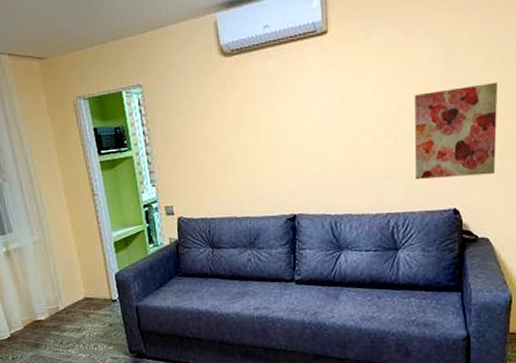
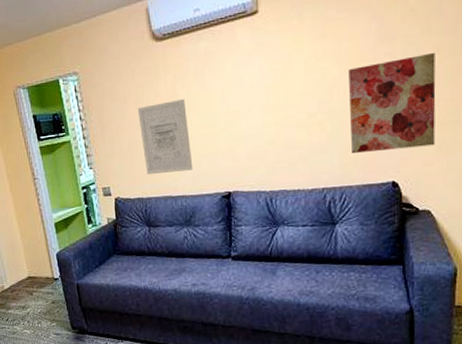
wall art: none [203,118,259,194] -> present [137,99,193,174]

